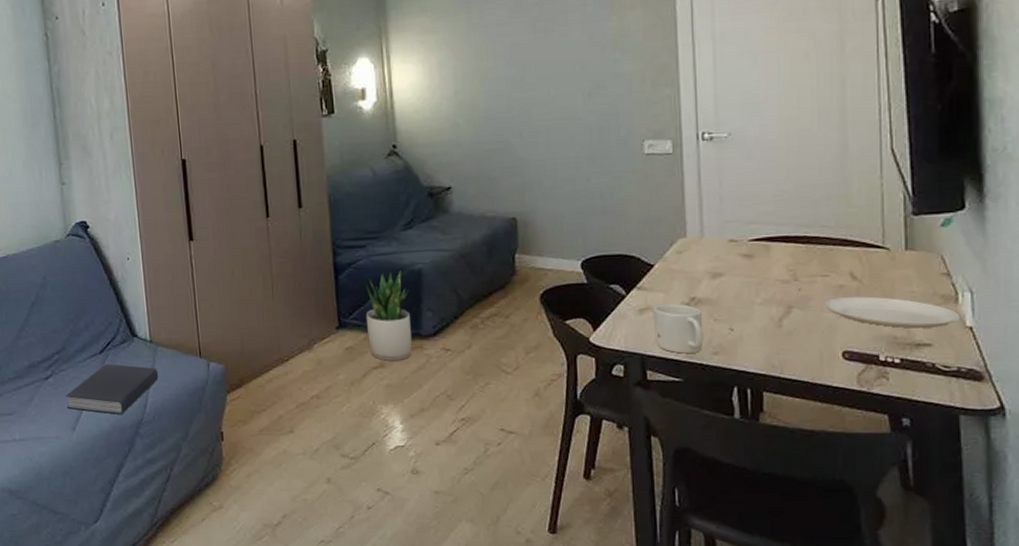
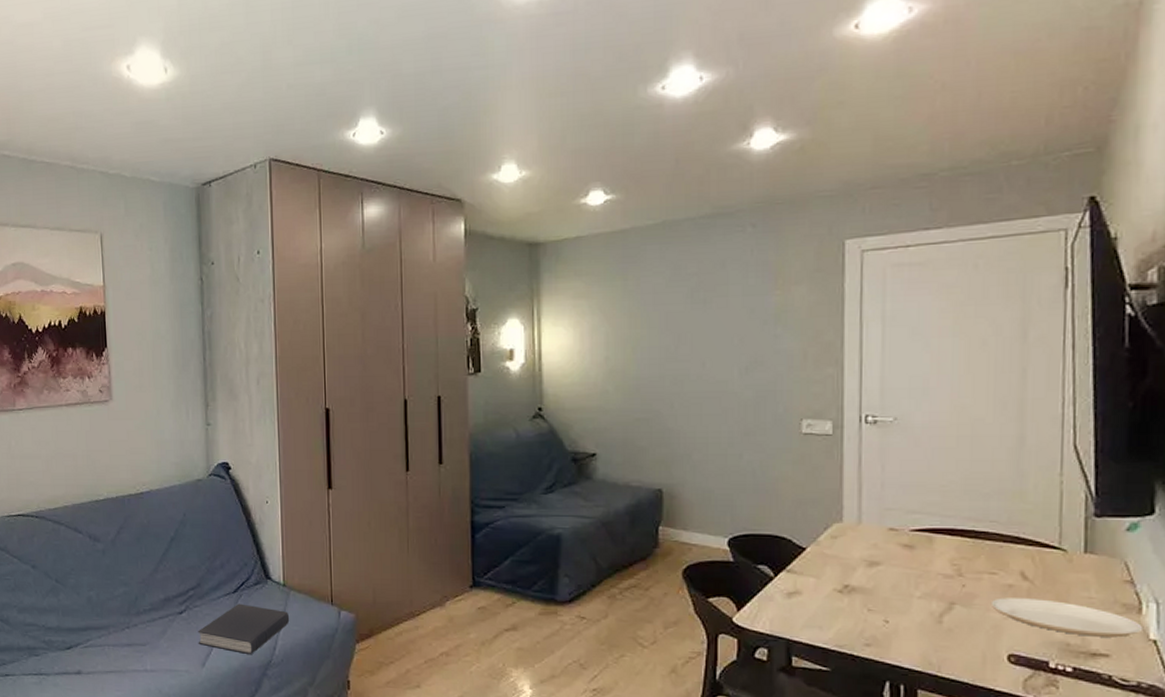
planter: present [366,270,412,362] -> none [502,534,546,625]
mug: present [652,303,704,354] -> none [801,589,856,643]

